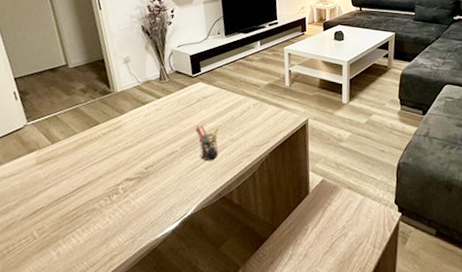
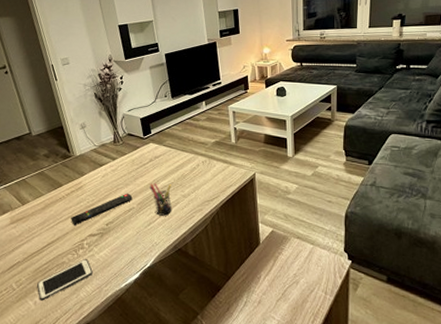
cell phone: none [61,206,127,252] -> present [37,259,93,301]
remote control: none [106,134,176,168] -> present [71,193,133,225]

